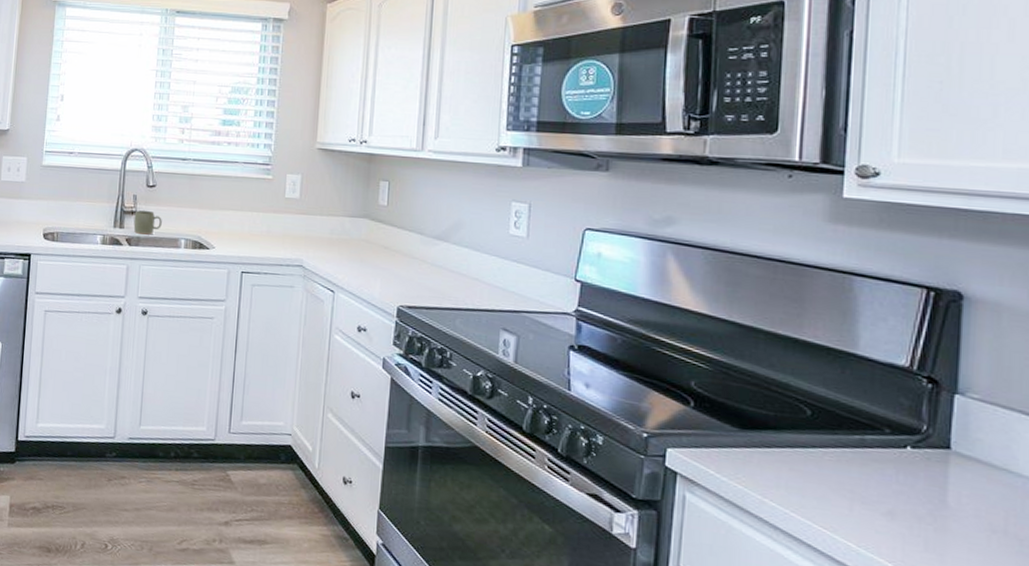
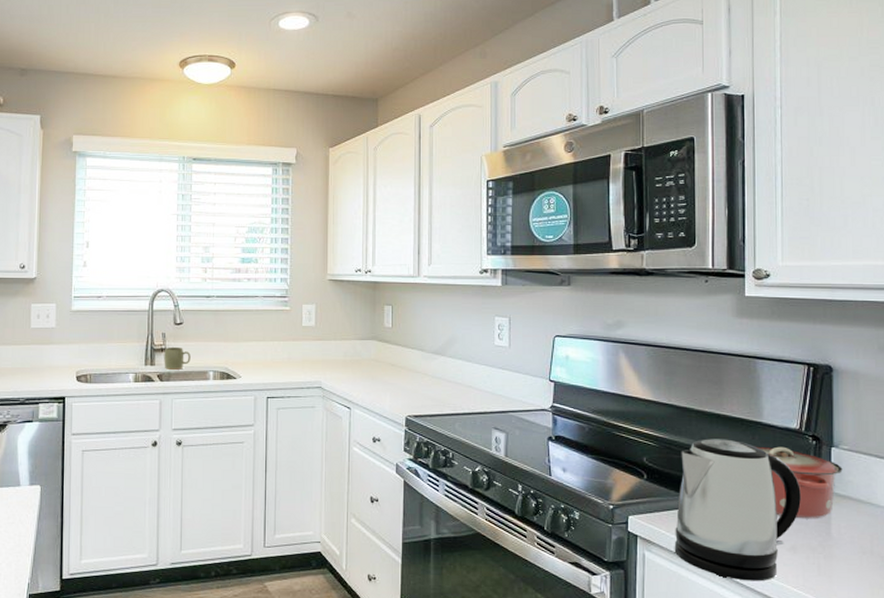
kettle: none [725,366,906,549] -> present [674,439,801,582]
casserole: none [845,382,969,482] -> present [755,446,843,519]

